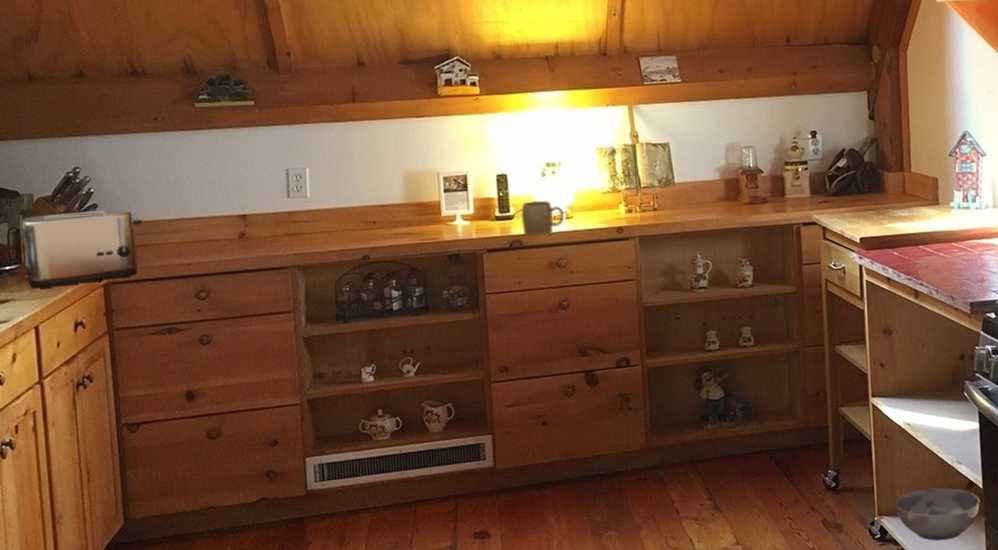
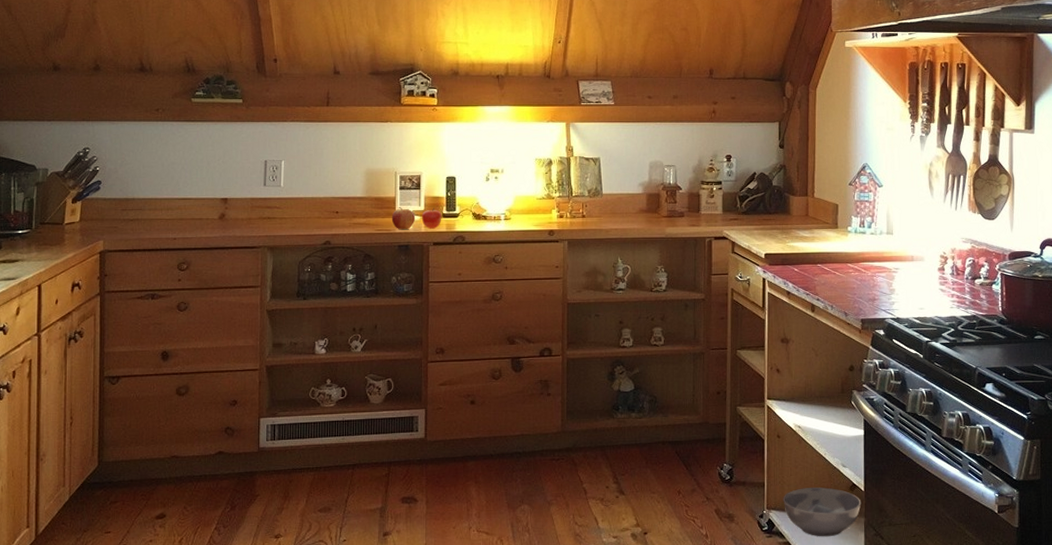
toaster: present [21,208,142,289] -> none [33,186,138,253]
fruit: none [437,212,465,238] -> present [391,207,416,230]
fruit: none [471,210,495,235] -> present [421,208,442,230]
mug: present [521,200,564,237] -> none [465,202,503,234]

